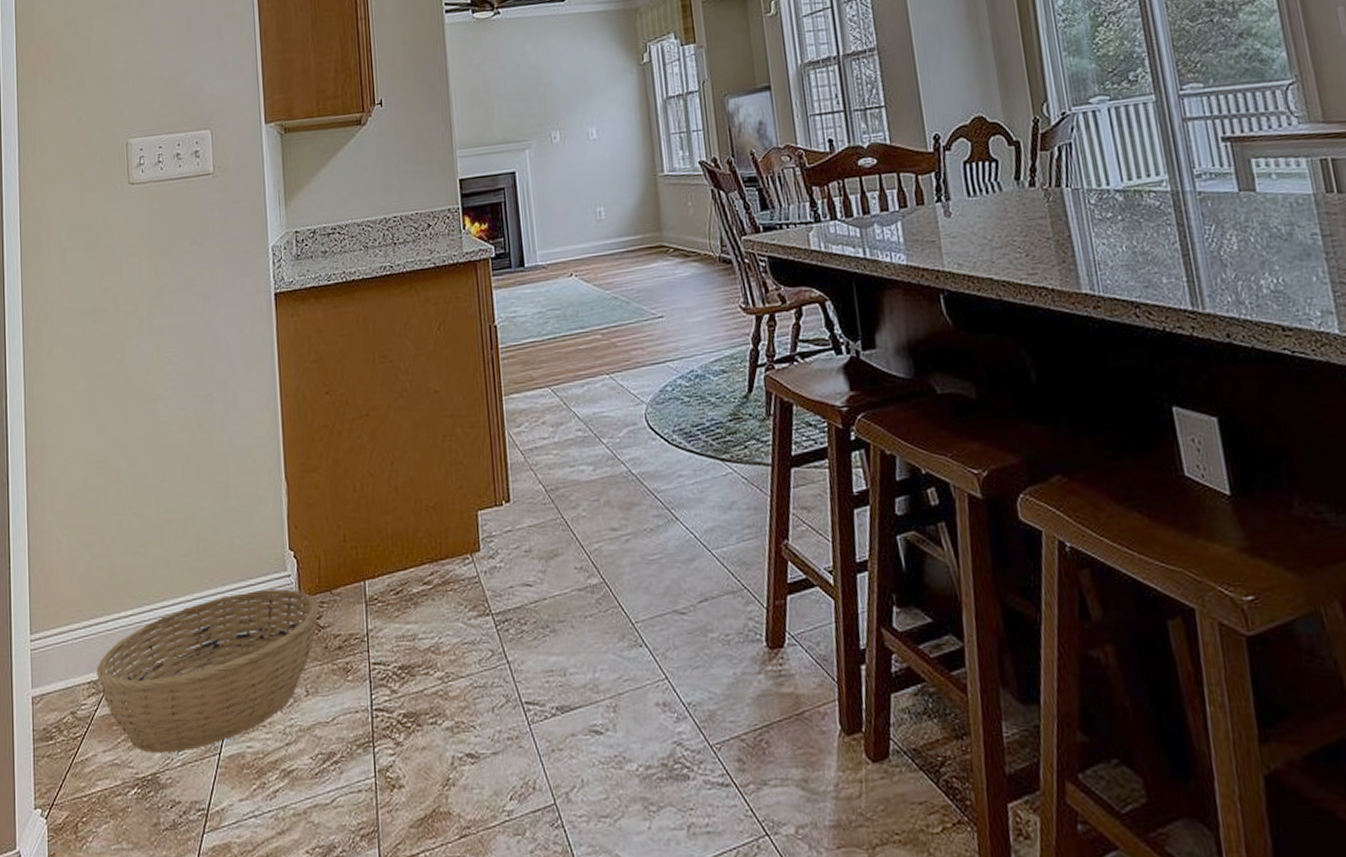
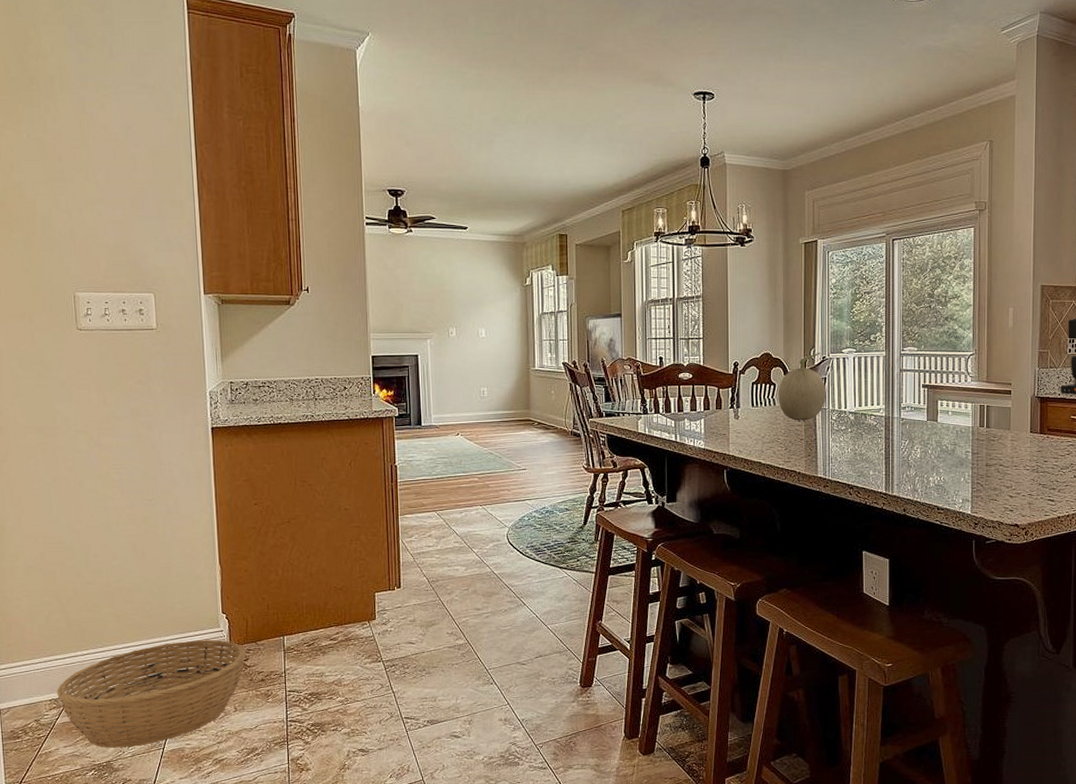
fruit: none [1002,106,1077,212] -> present [778,352,826,421]

